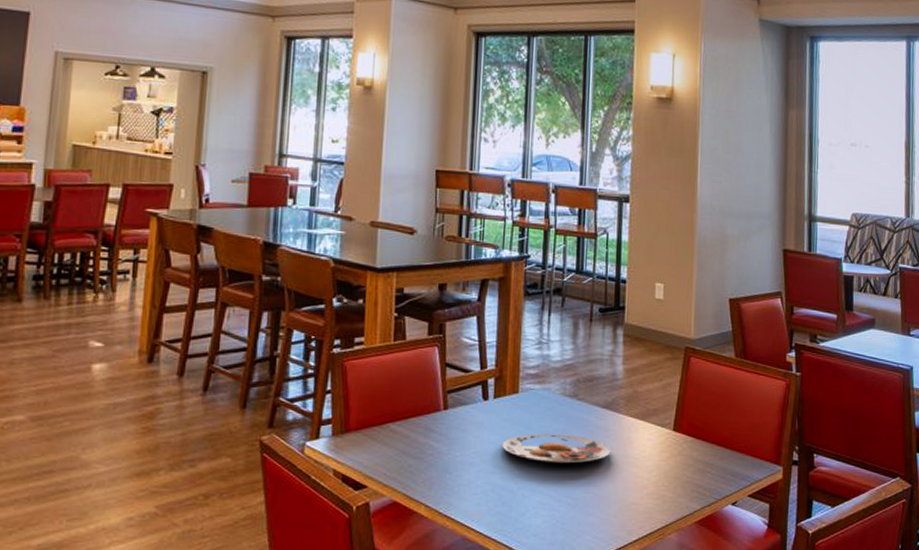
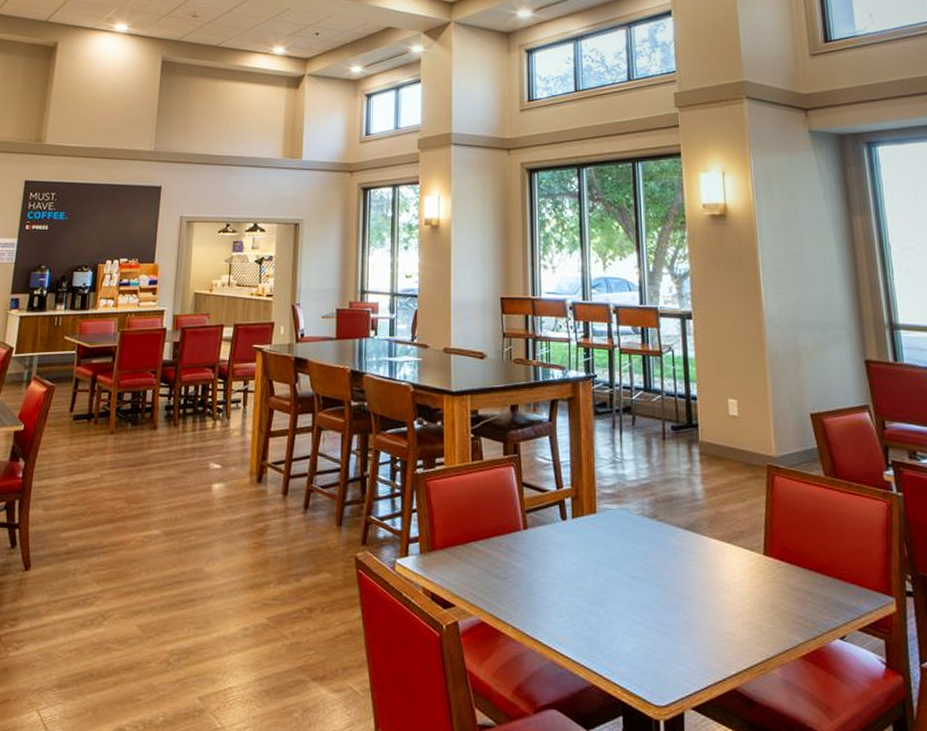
plate: present [502,434,611,464] -> none [584,555,699,588]

